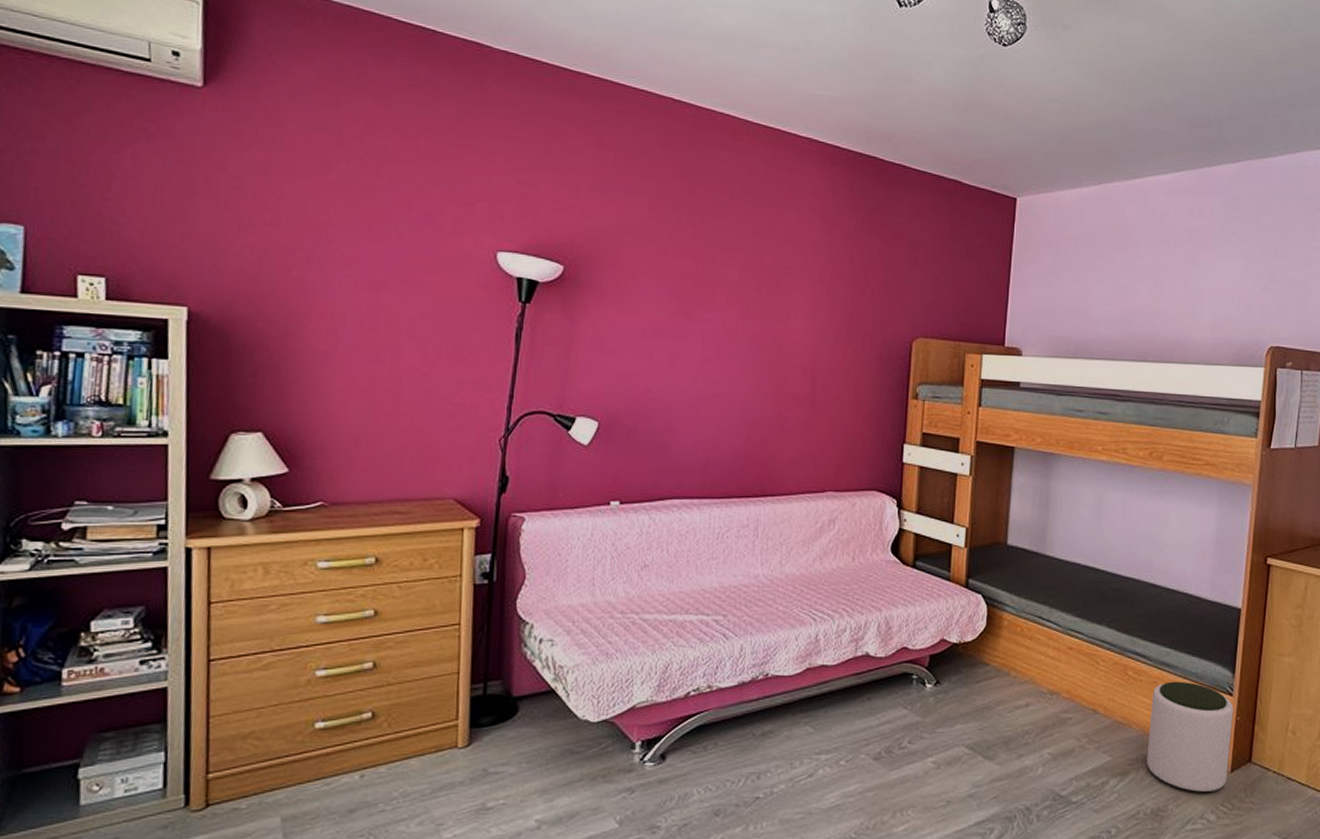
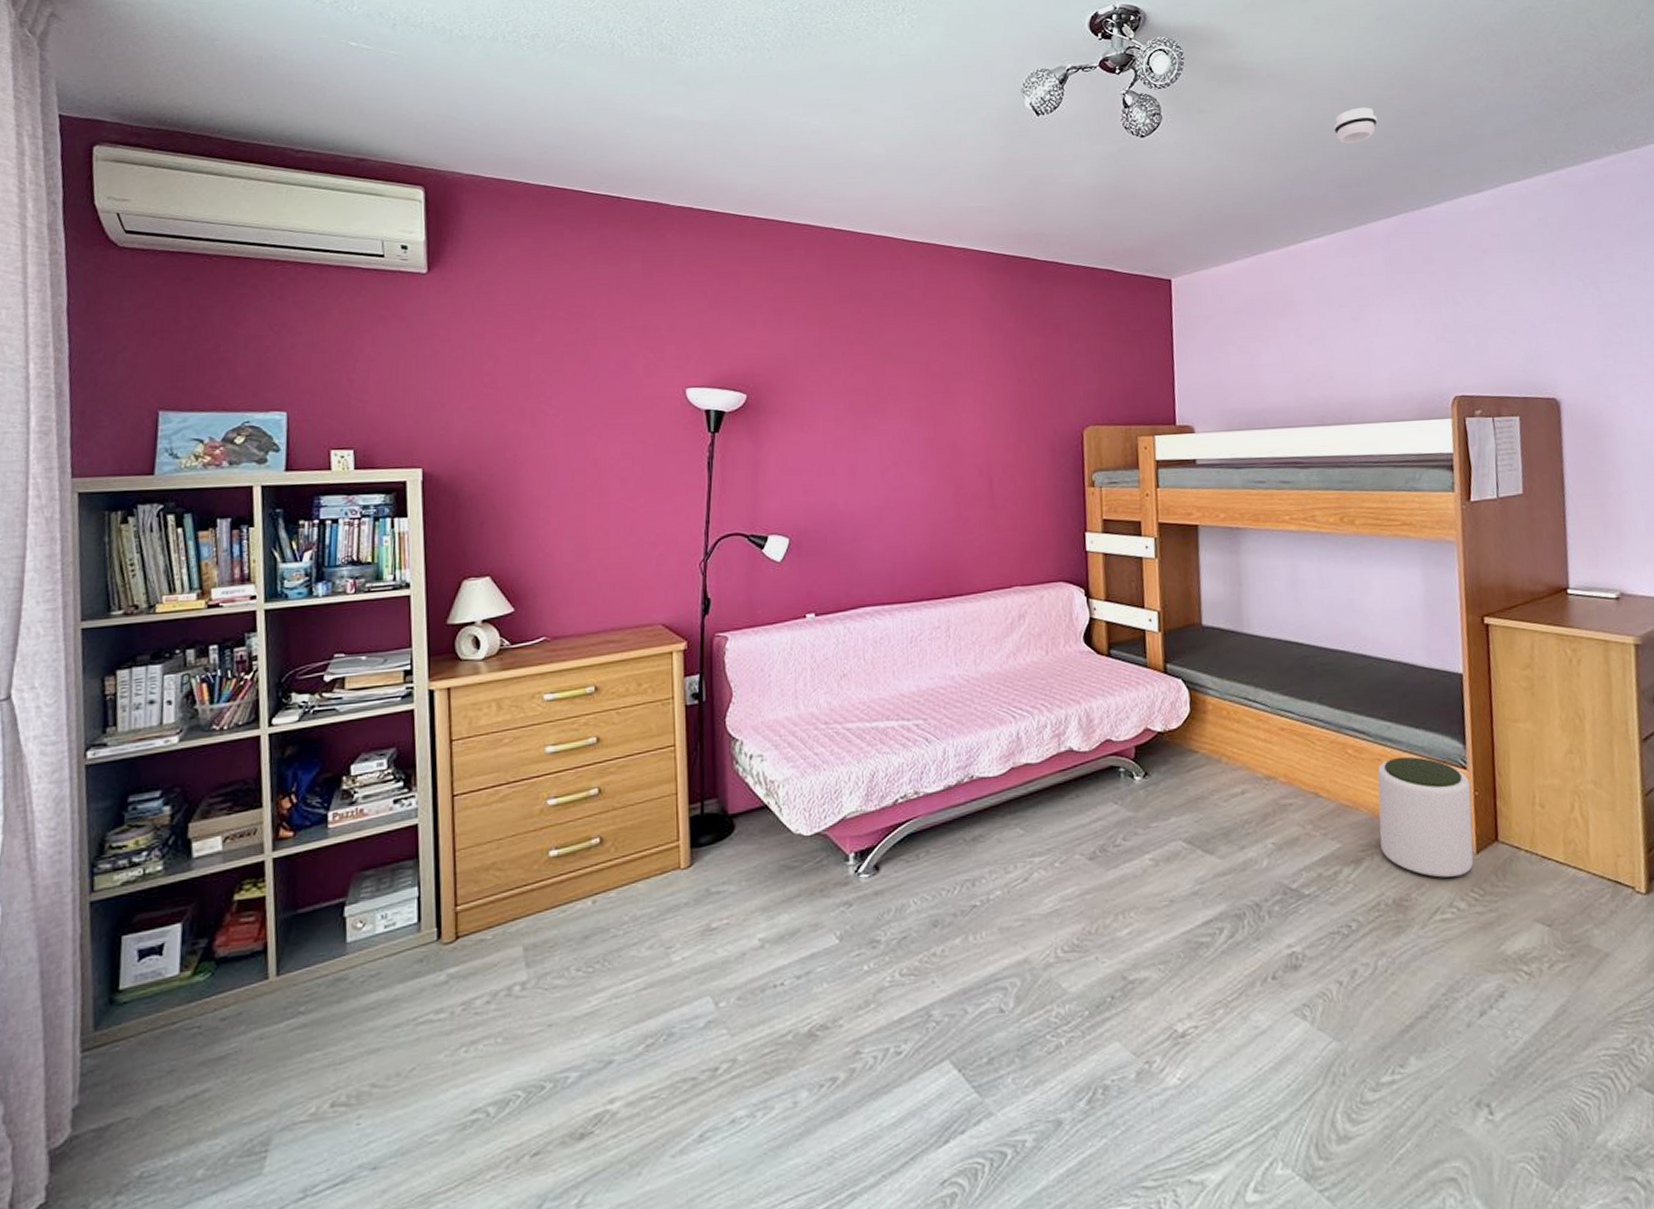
smoke detector: none [1193,46,1235,83] -> present [1333,107,1377,144]

